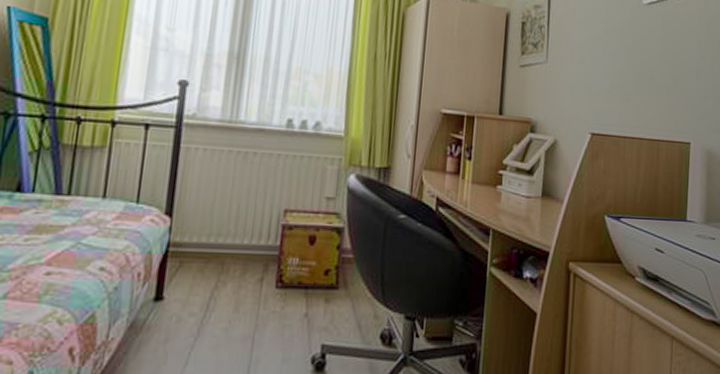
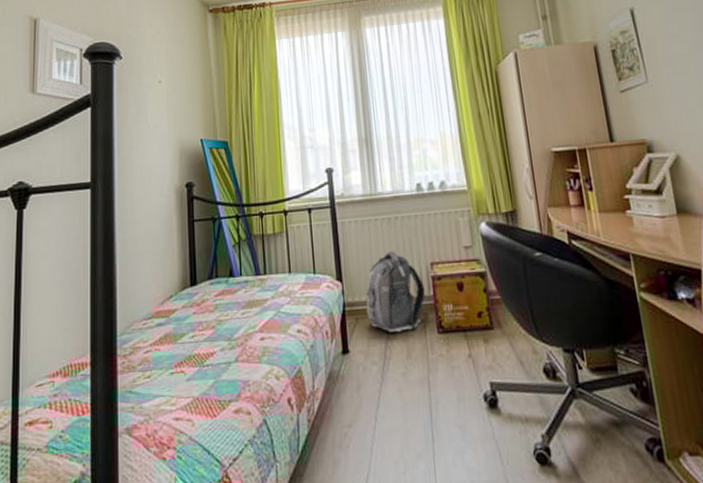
backpack: none [194,190,272,282] -> present [365,251,426,332]

